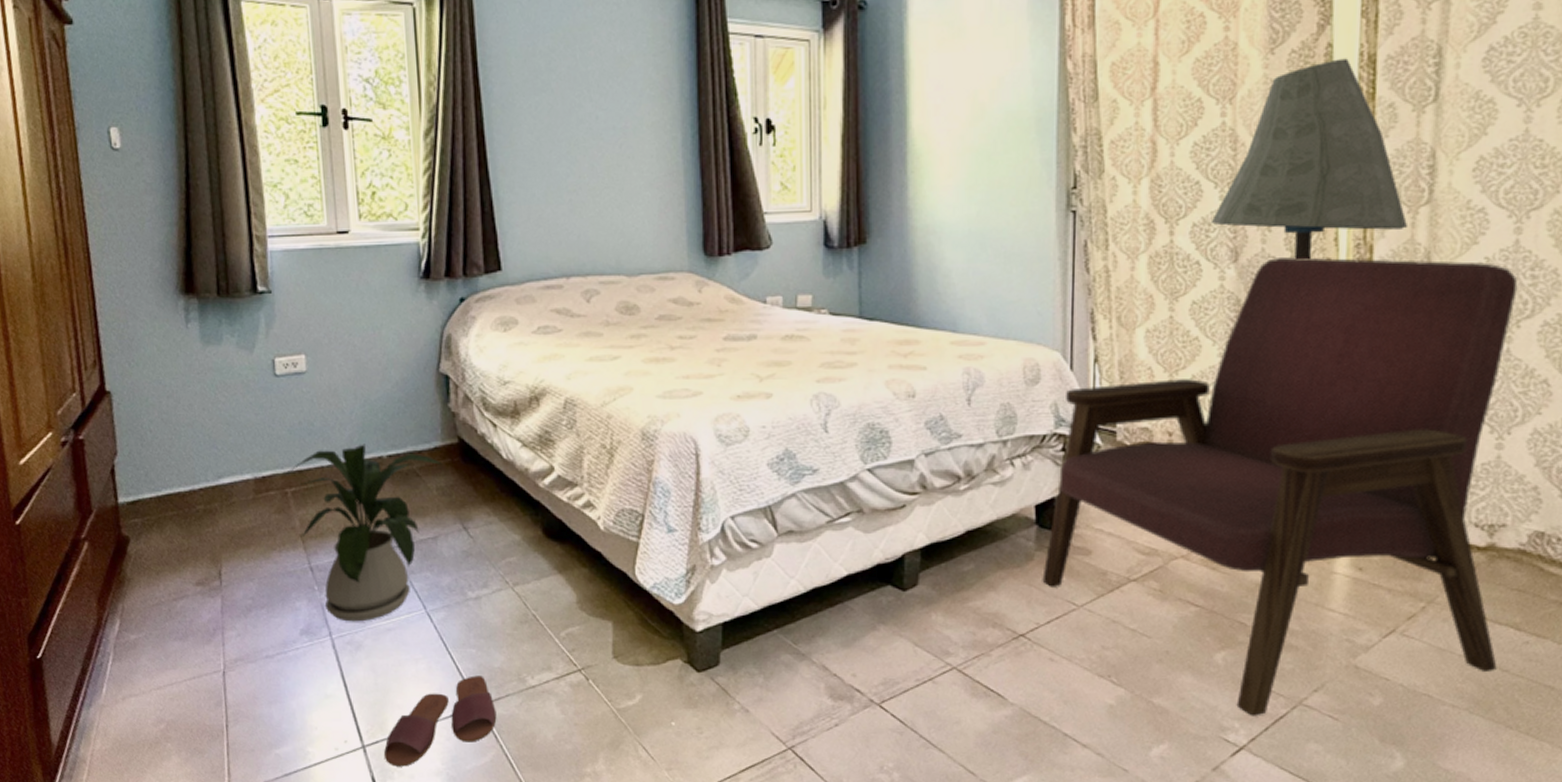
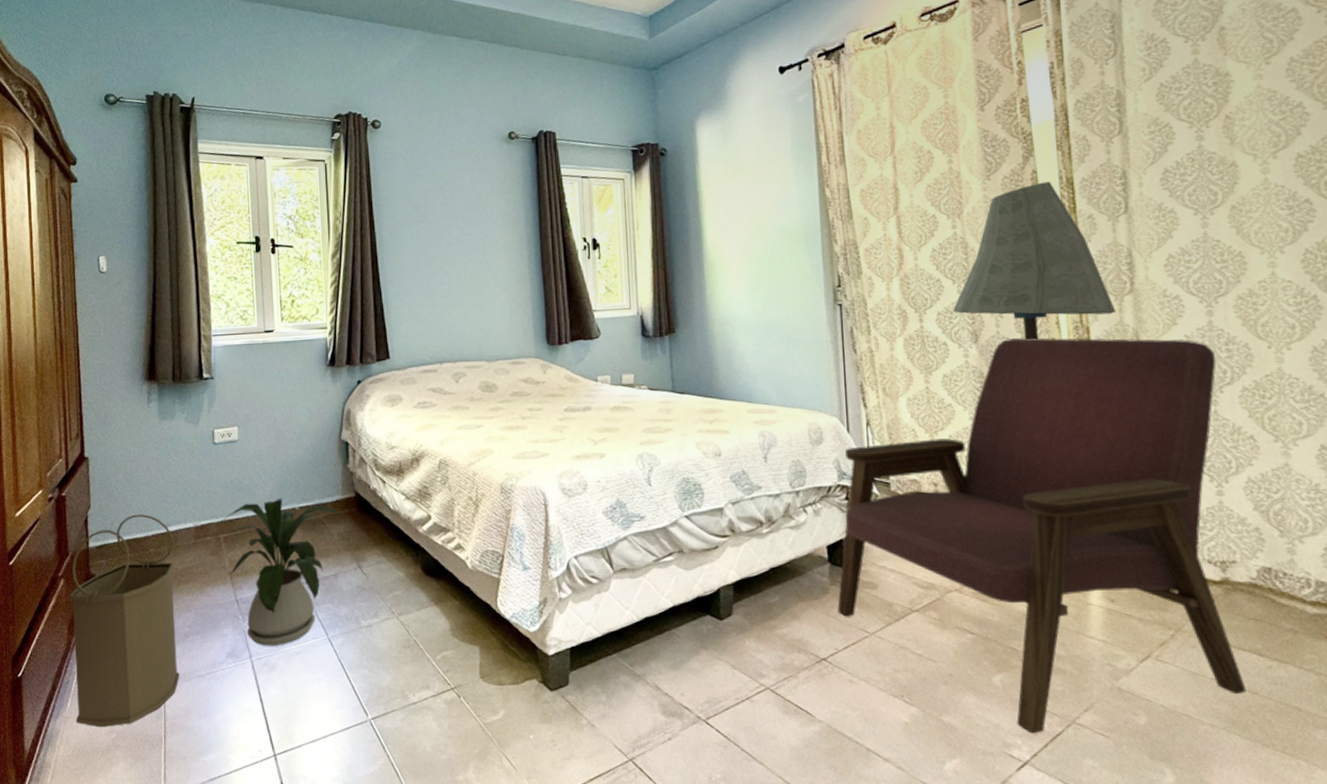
basket: none [96,463,243,717] -> present [69,514,180,728]
slippers: present [384,675,497,767] -> none [292,693,385,773]

